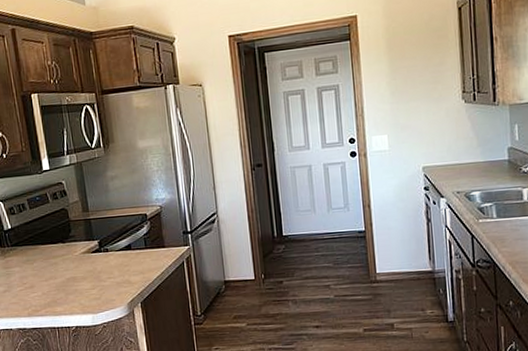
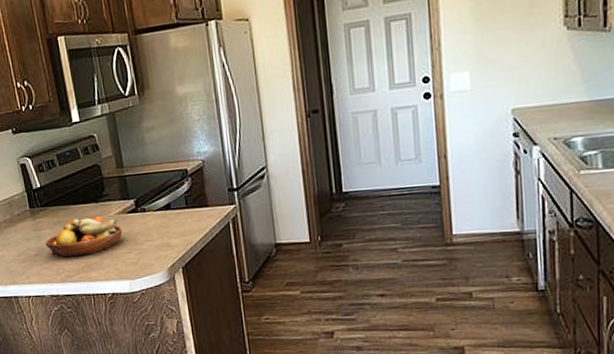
fruit bowl: none [14,255,87,294] -> present [45,215,123,258]

